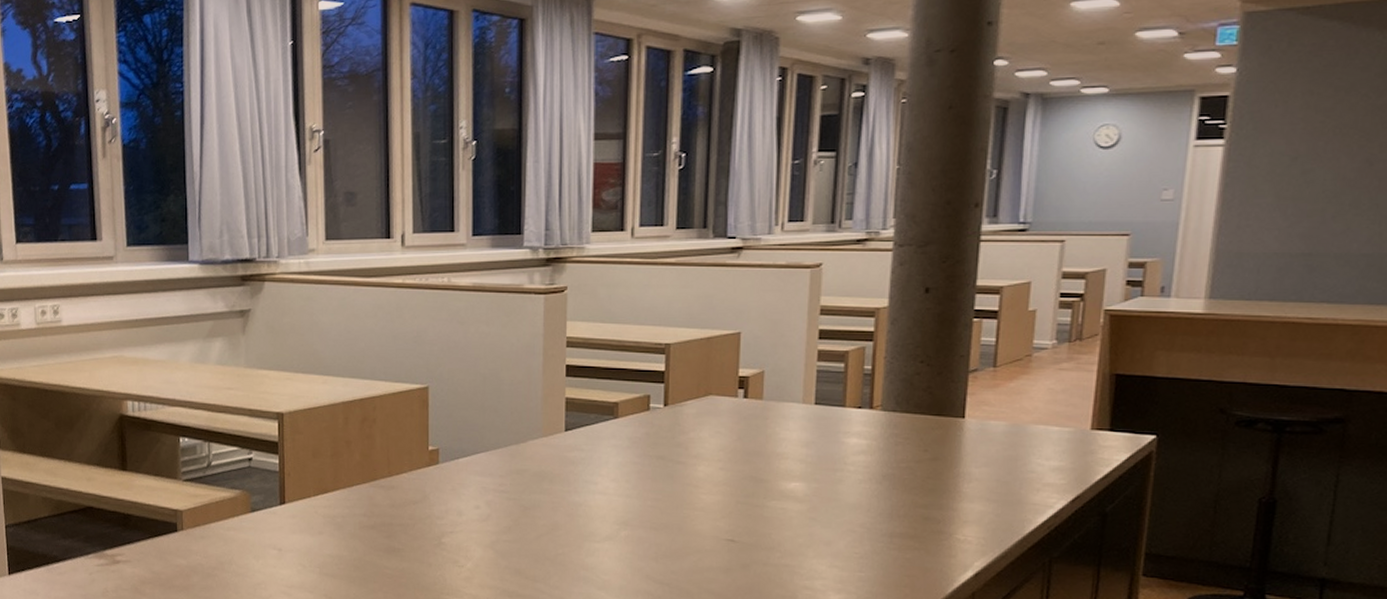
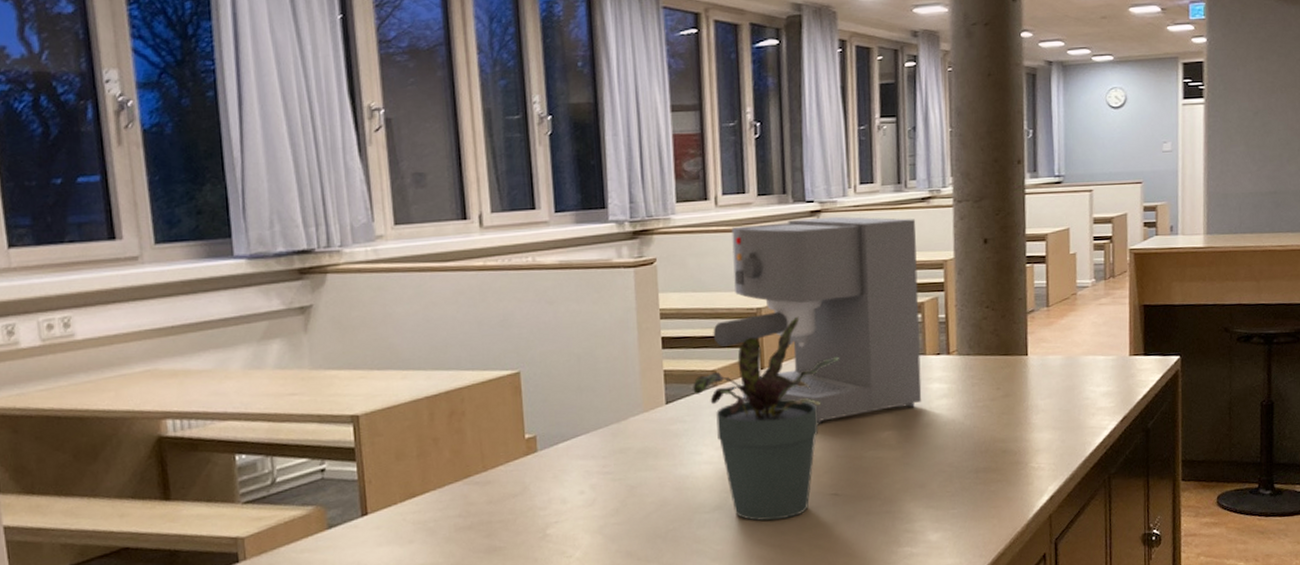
potted plant: none [593,355,748,559] -> present [693,316,839,521]
coffee maker: none [618,254,848,469] -> present [713,216,922,426]

